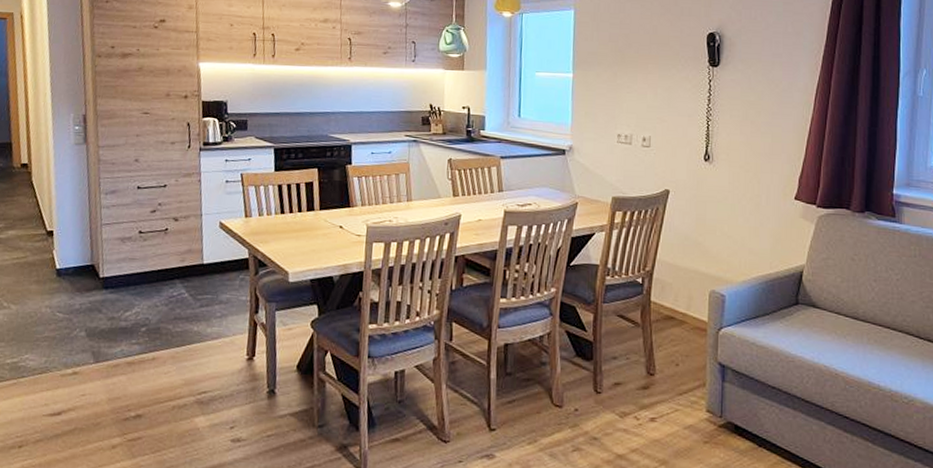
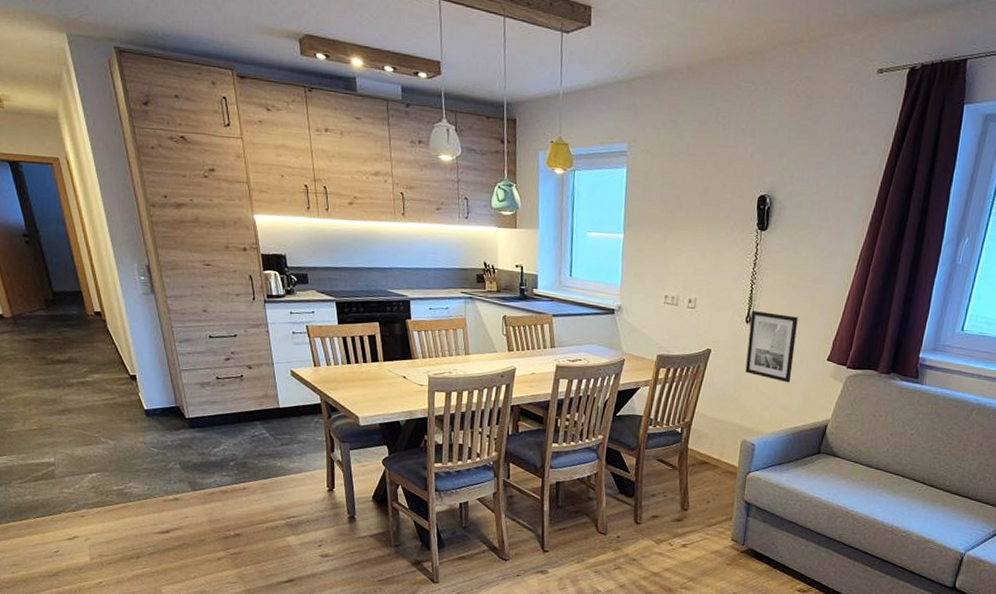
wall art: none [708,148,759,225] -> present [745,311,798,383]

